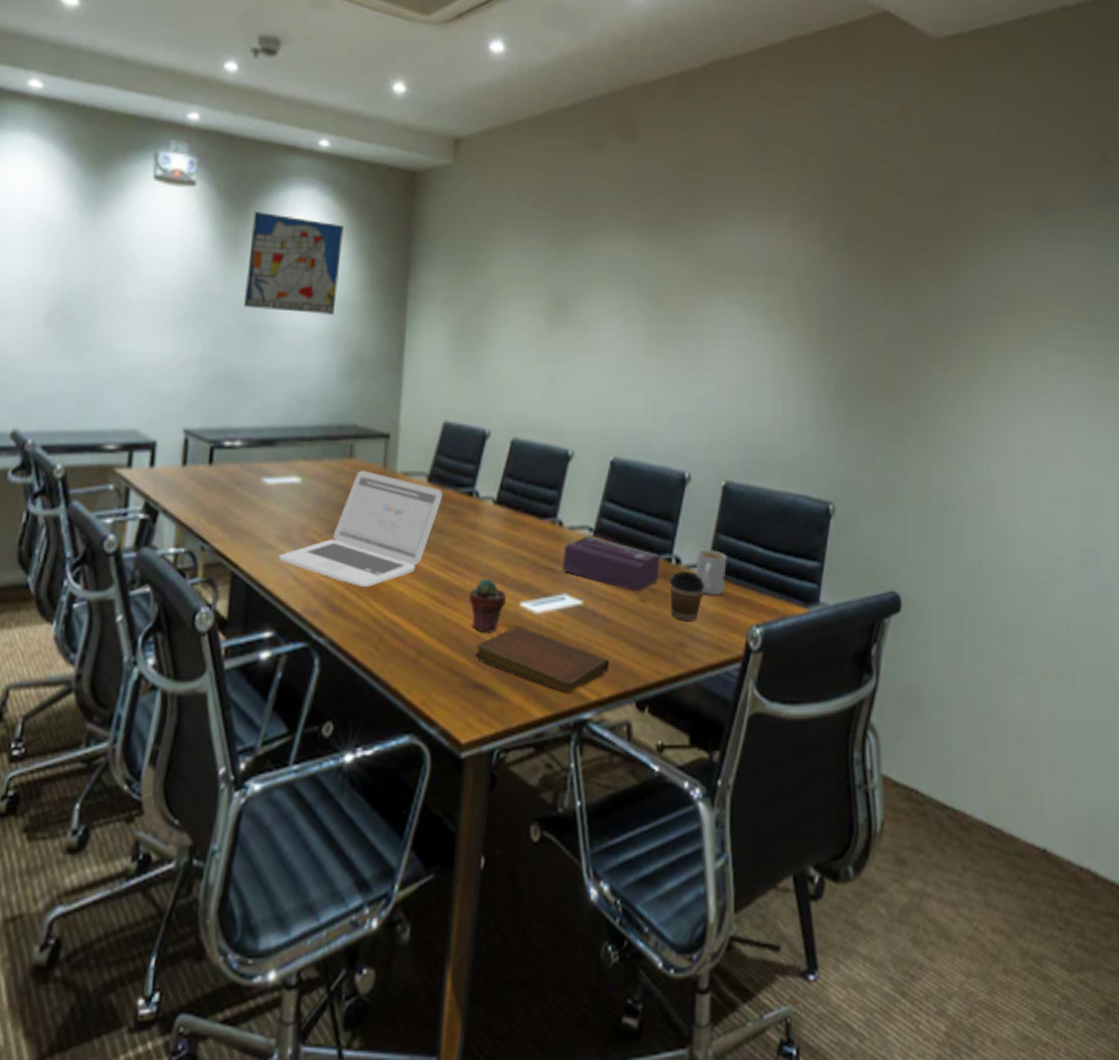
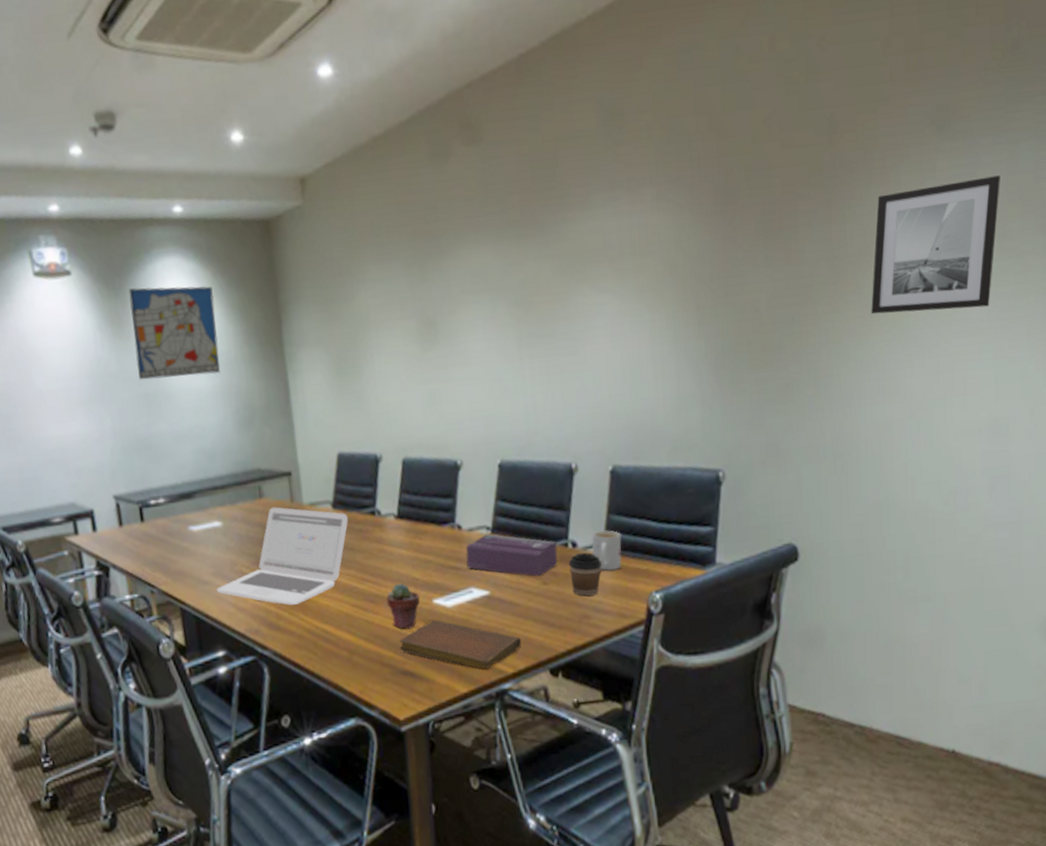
wall art: none [979,262,1092,382] -> present [871,175,1000,315]

